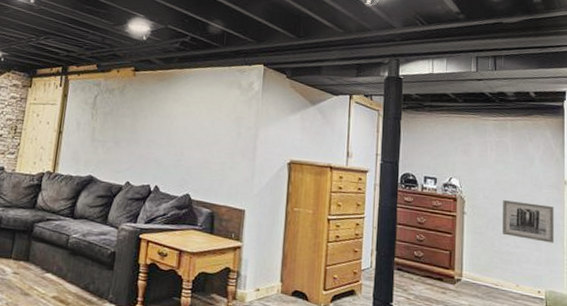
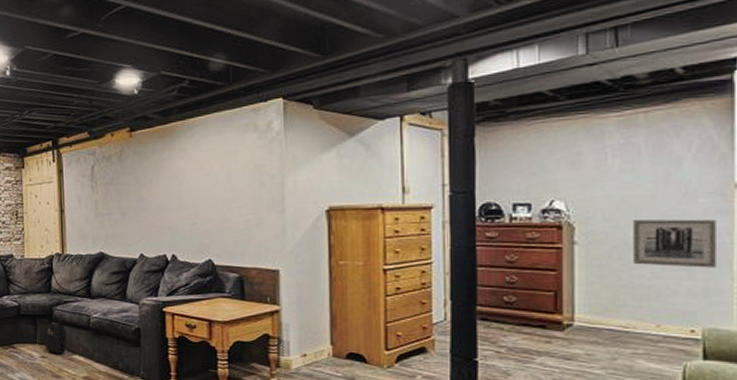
backpack: none [18,234,44,272] -> present [44,317,67,355]

